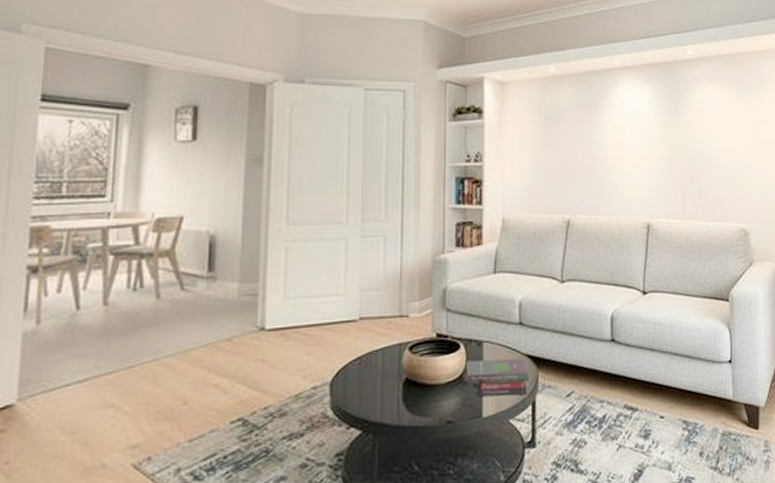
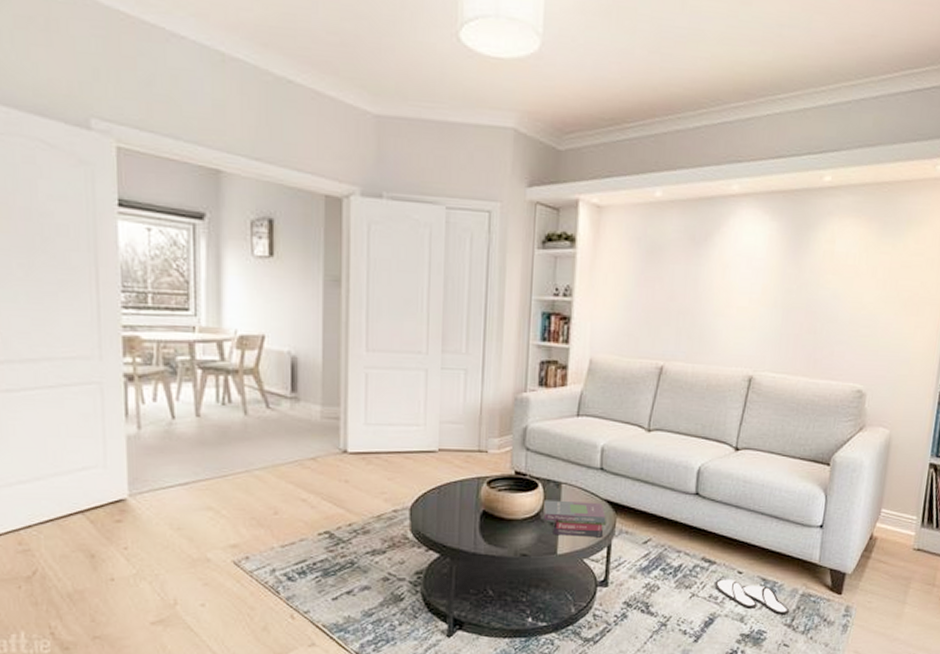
slippers: none [639,425,714,458] -> present [715,579,790,615]

